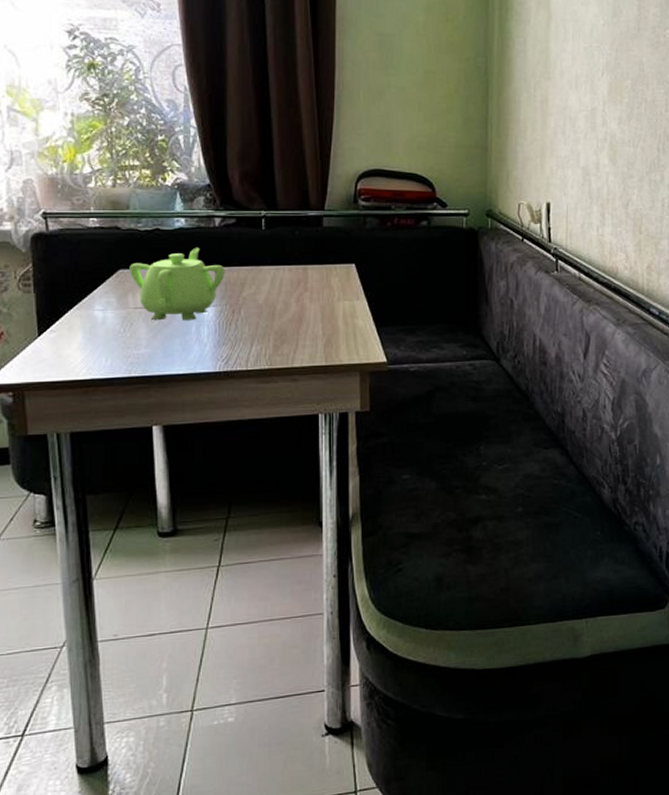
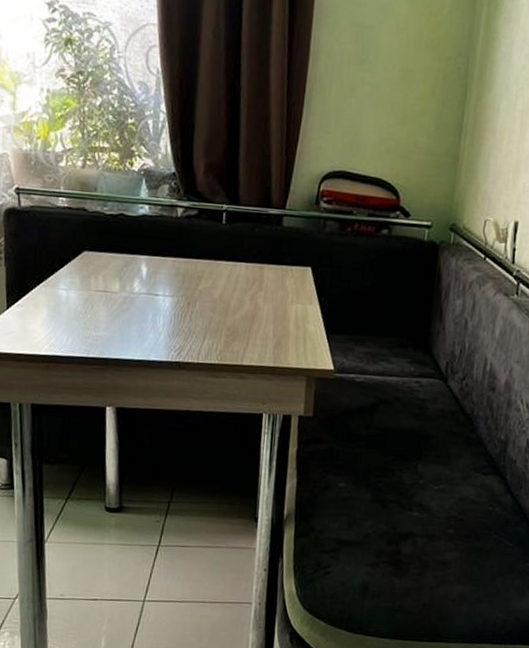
teapot: present [129,247,226,321] -> none [93,235,184,309]

